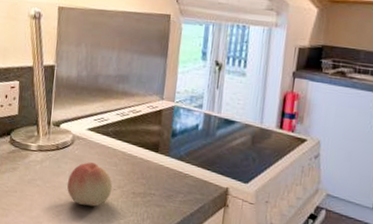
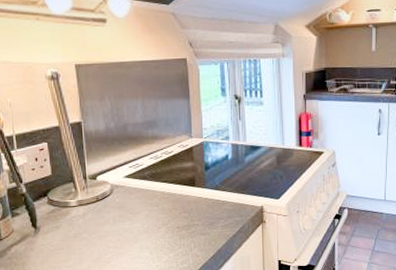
fruit: present [66,162,113,207] -> none [112,207,158,248]

